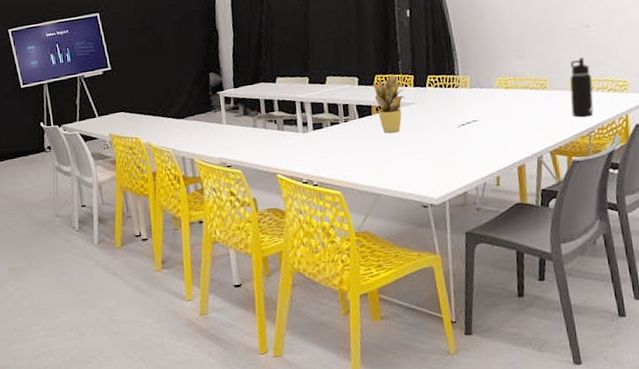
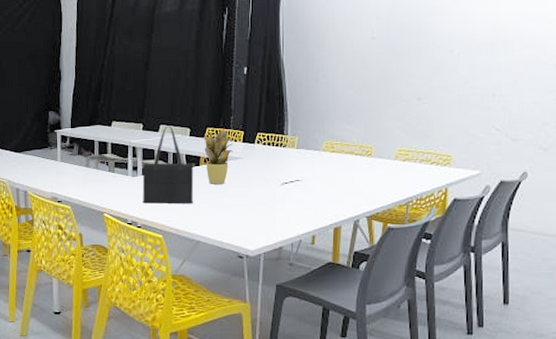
tote bag: none [312,76,369,160] -> present [142,126,195,204]
water bottle: present [569,57,594,117] -> none [393,129,417,186]

